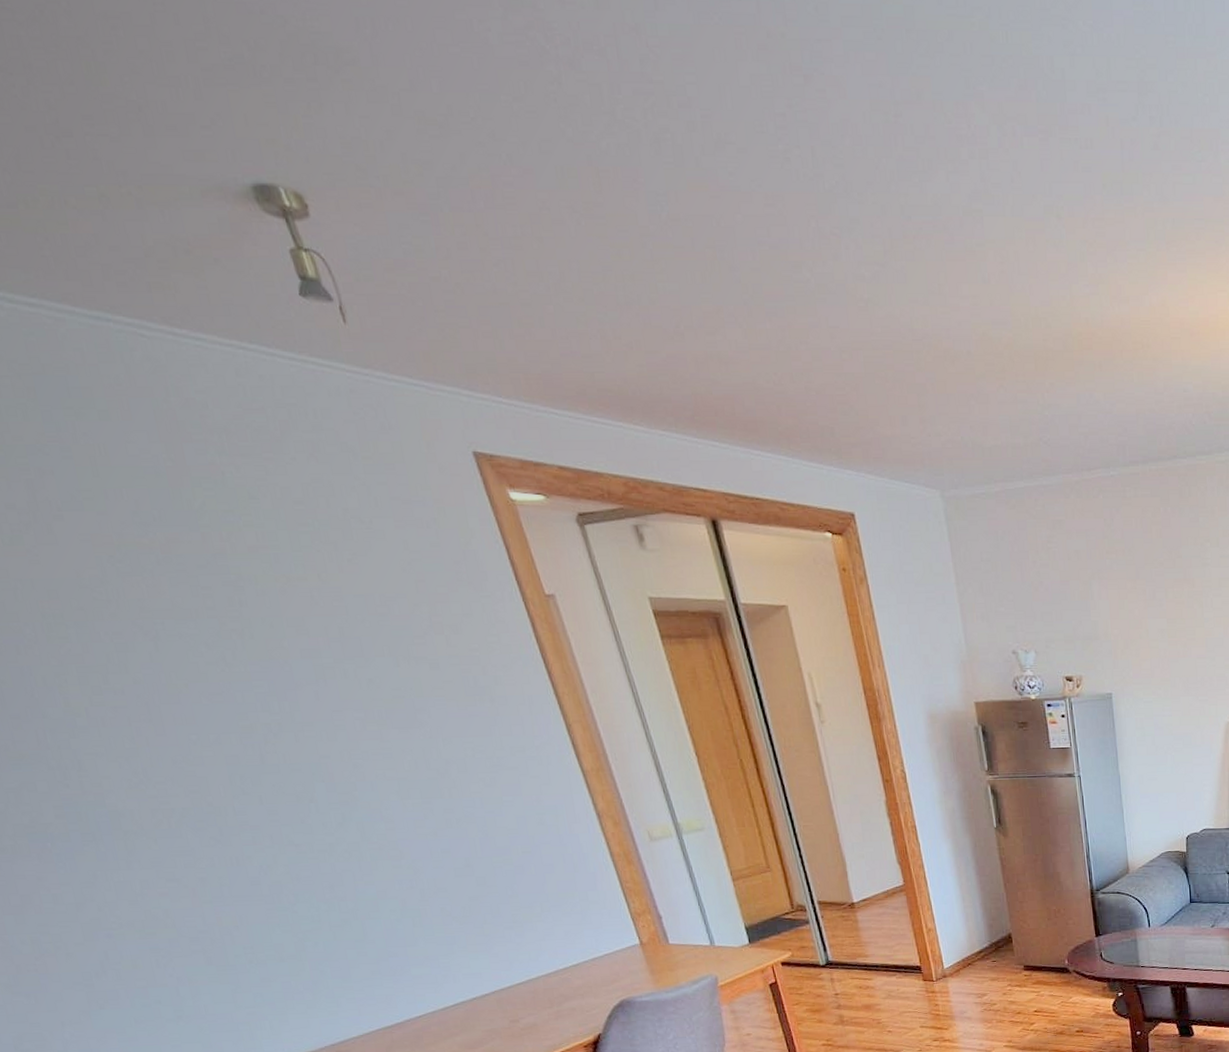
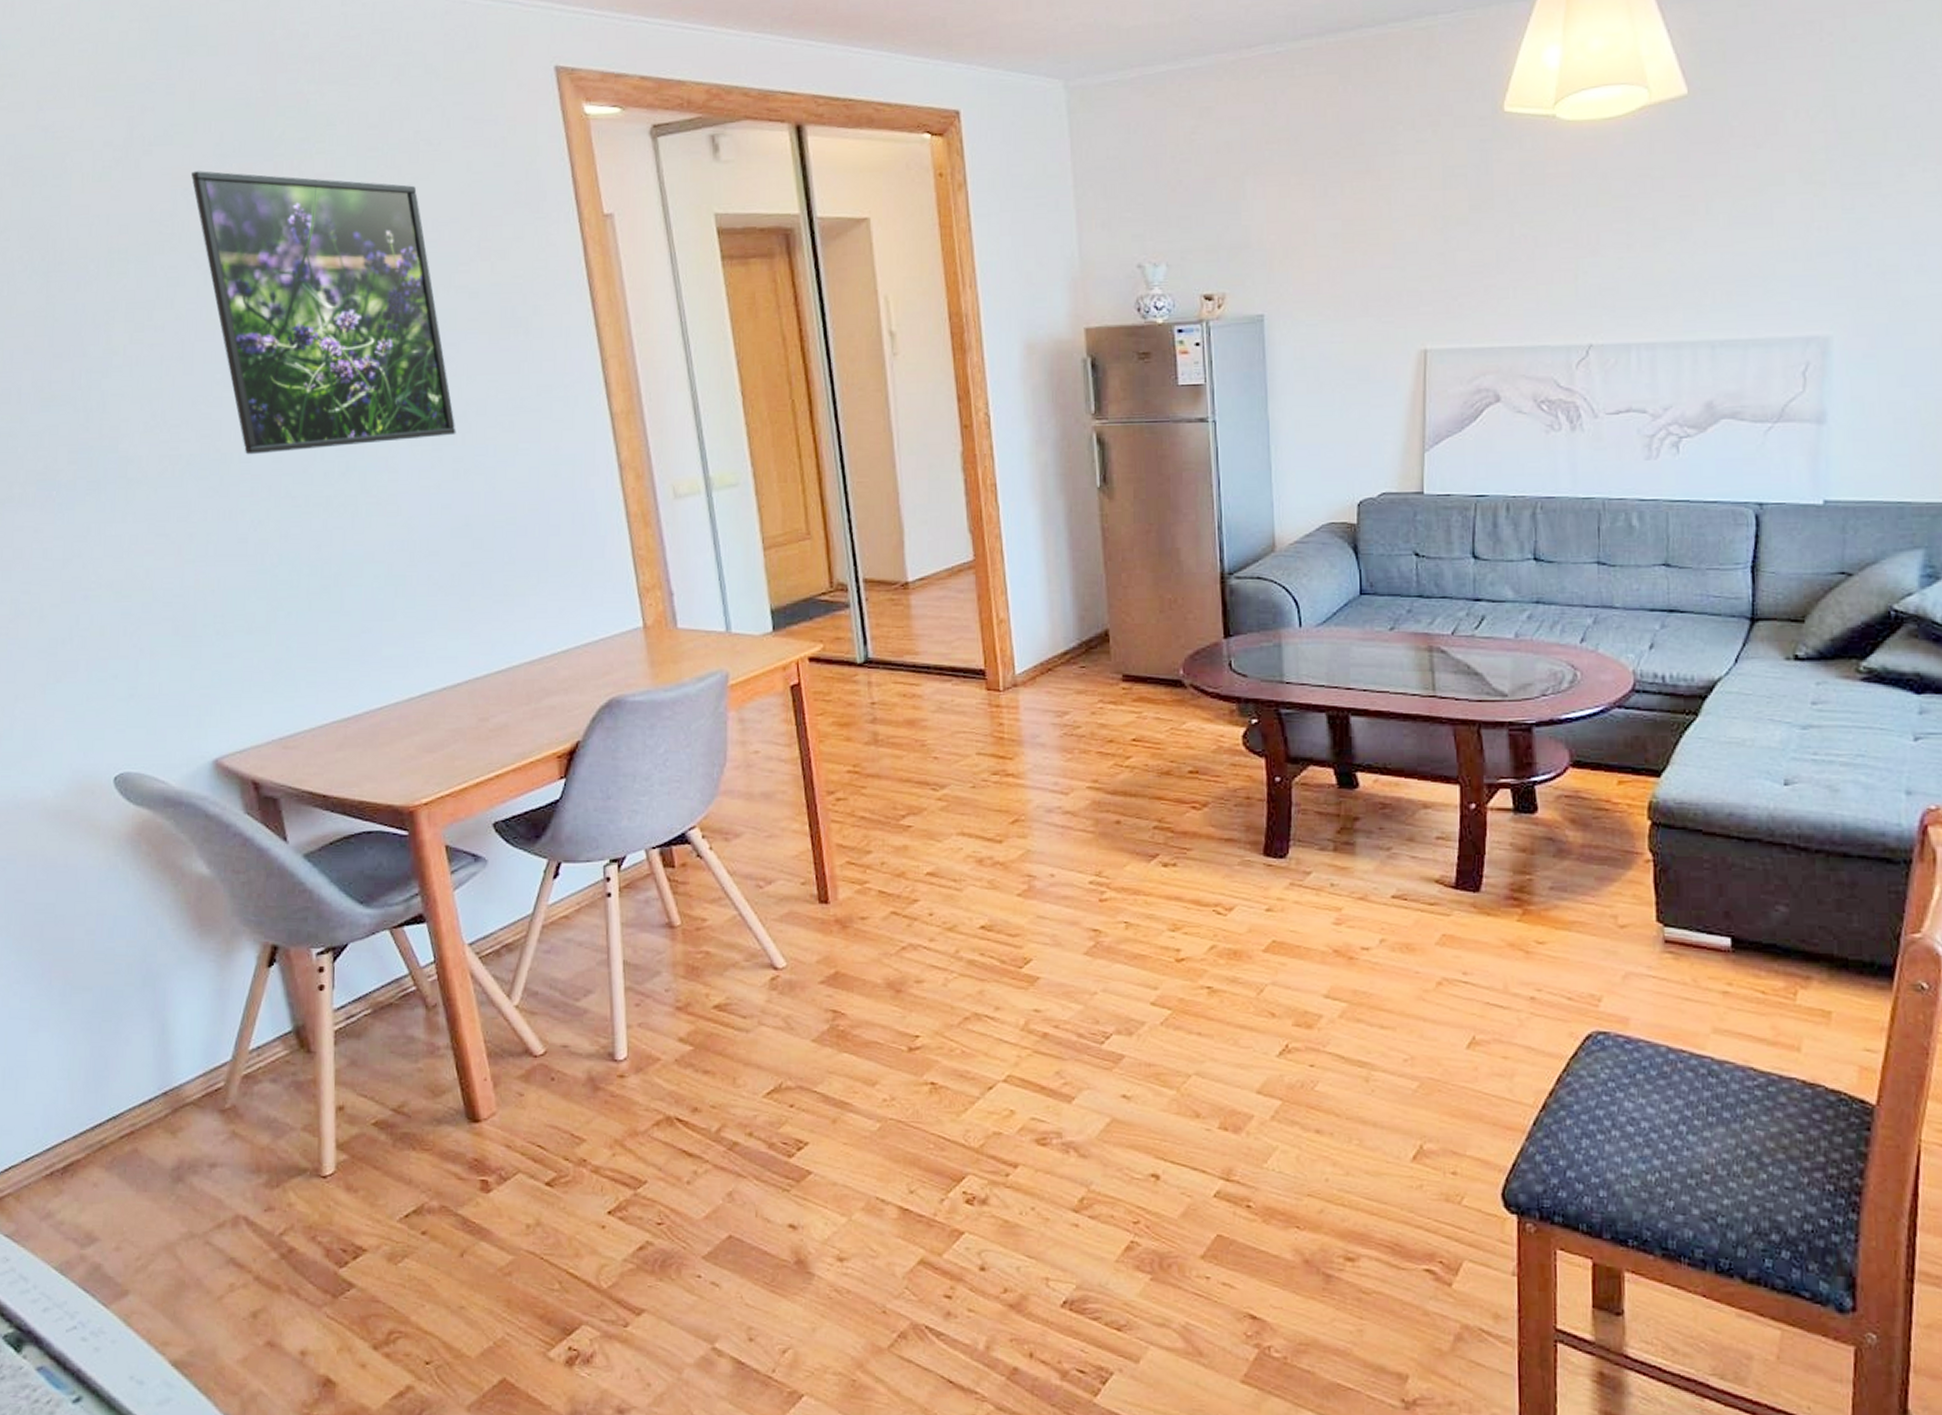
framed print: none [113,539,442,808] -> present [191,171,456,455]

